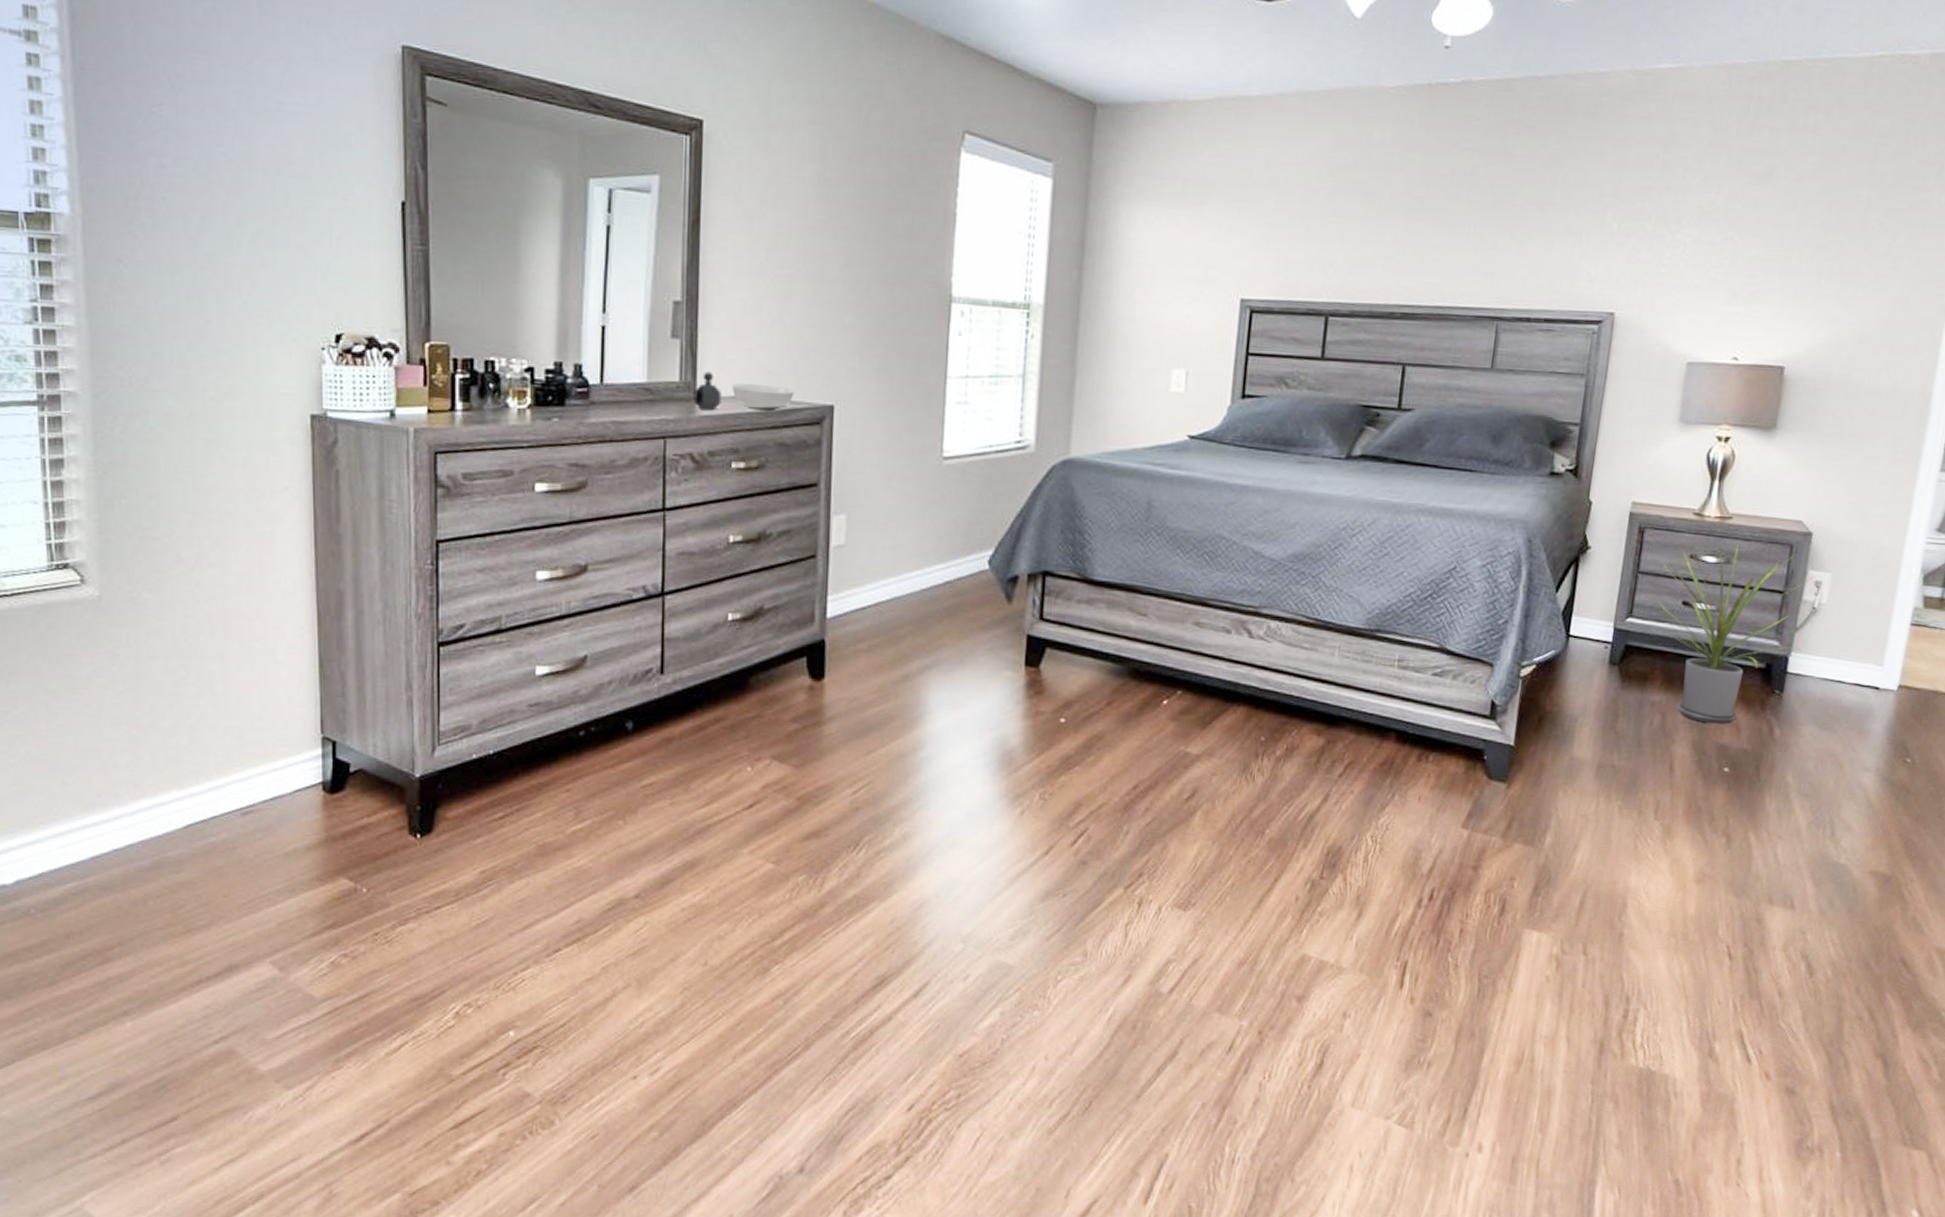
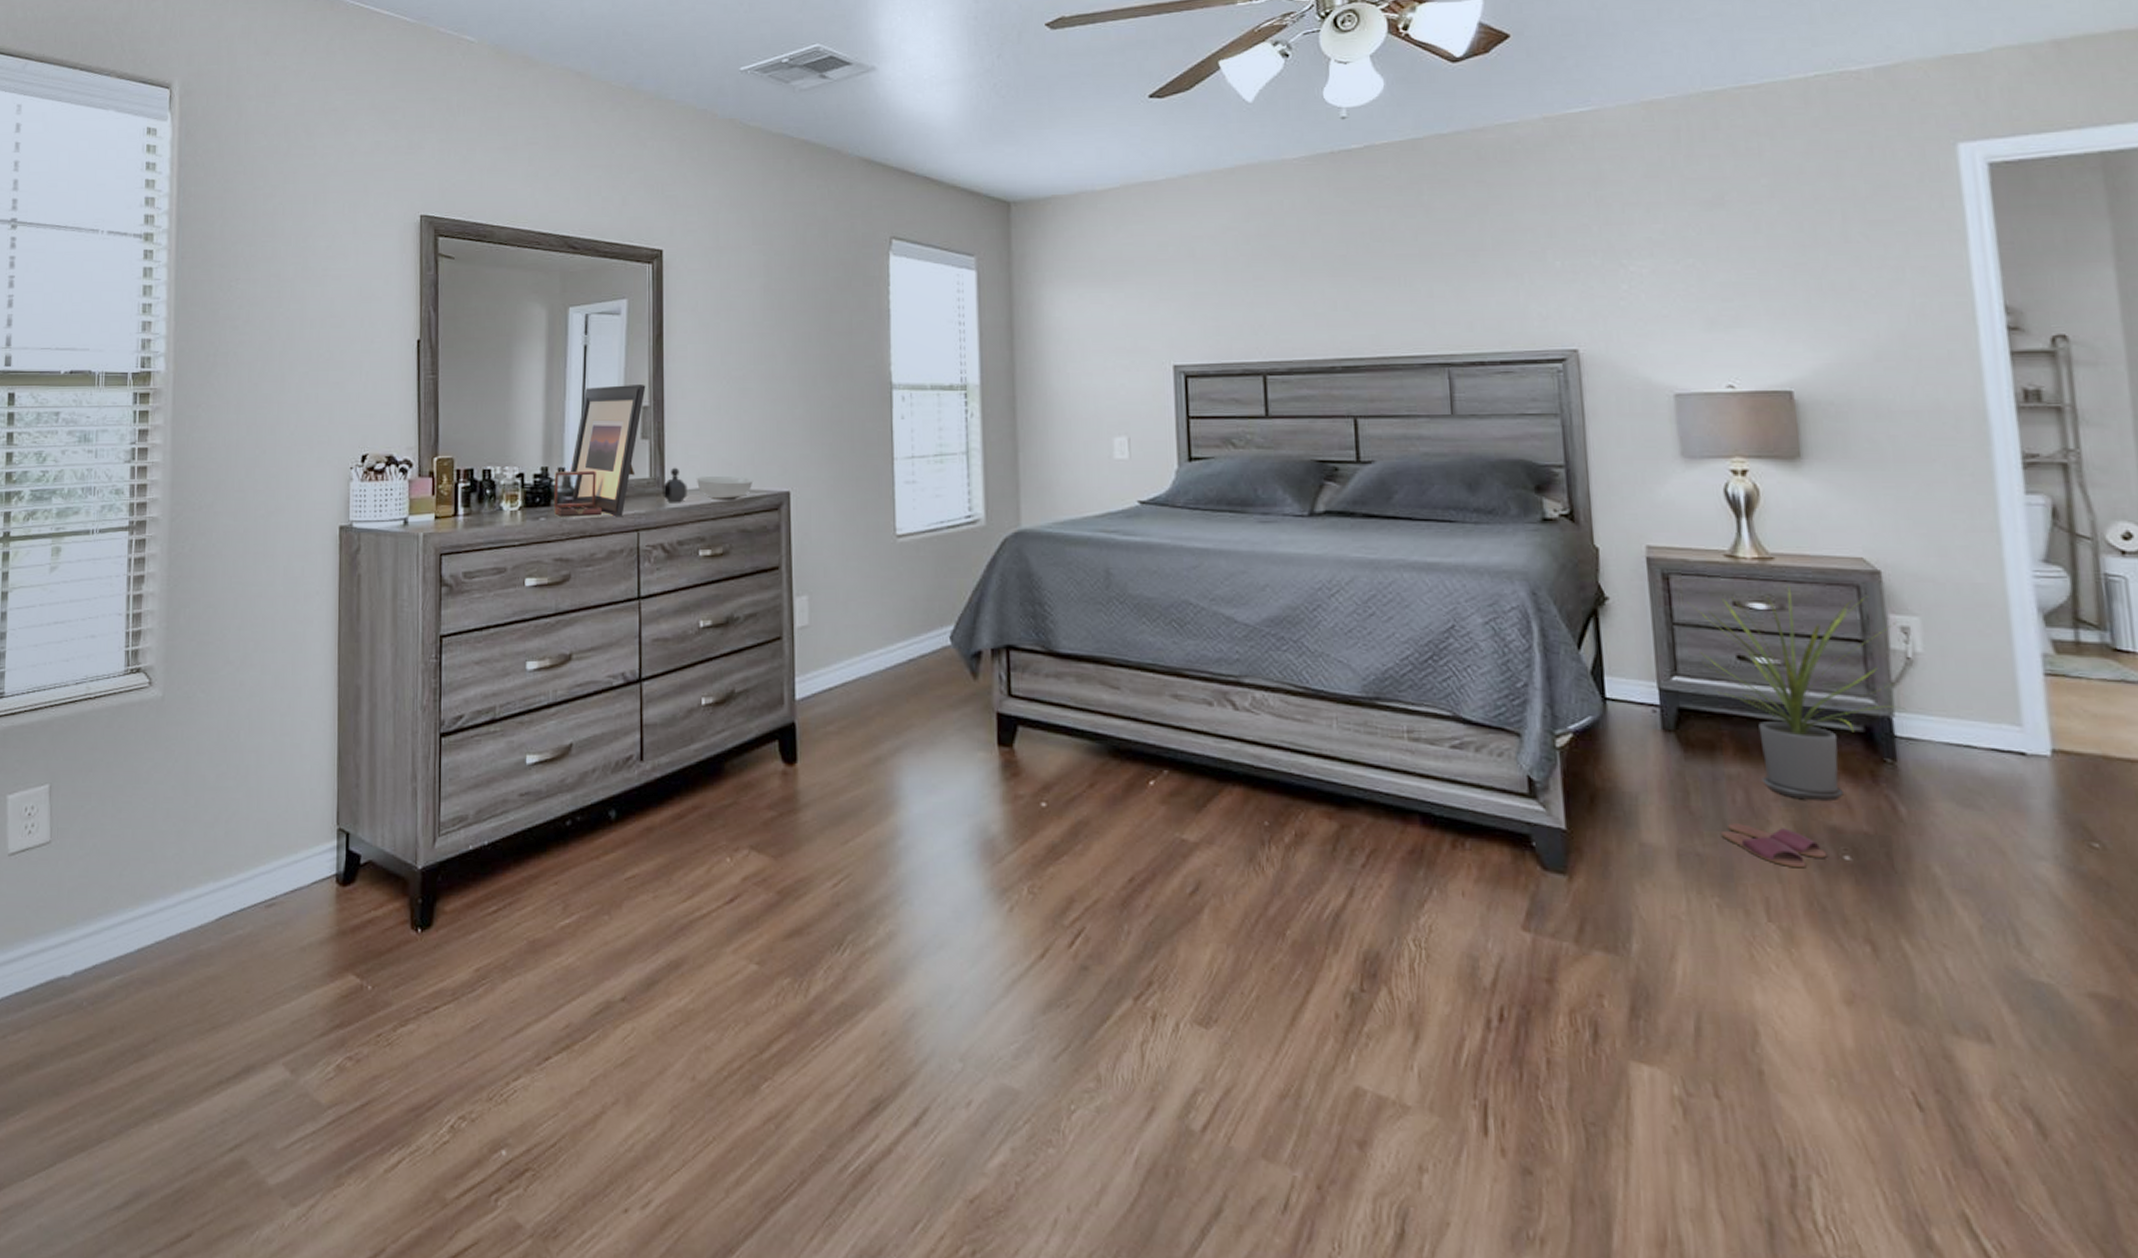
jewelry box: none [568,368,624,420] -> present [553,470,602,517]
picture frame: none [589,275,679,423] -> present [571,385,646,517]
slippers: none [1634,742,1712,778] -> present [1720,824,1827,869]

